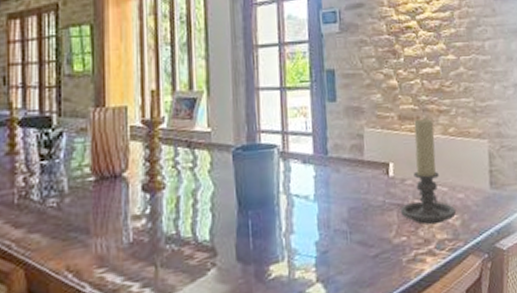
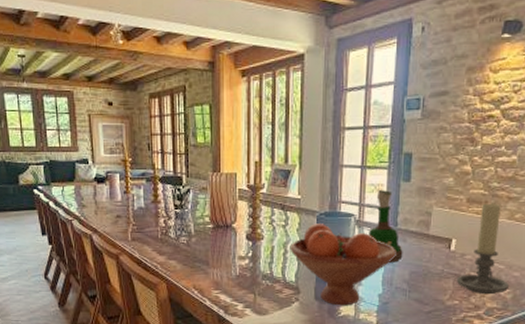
fruit bowl: none [200,160,331,265] -> present [290,224,396,306]
grog bottle: none [296,113,338,200] -> present [369,190,403,262]

